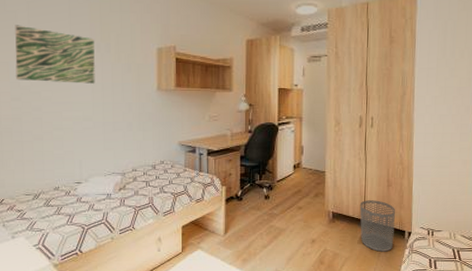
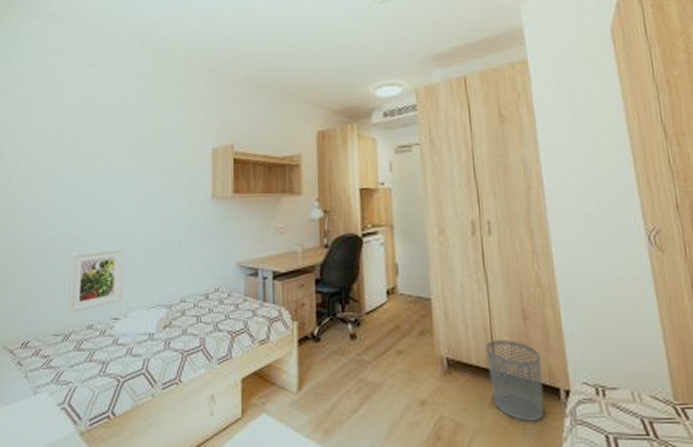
wall art: present [15,25,95,84] -> none [56,132,142,195]
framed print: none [34,126,84,179] -> present [66,246,125,314]

